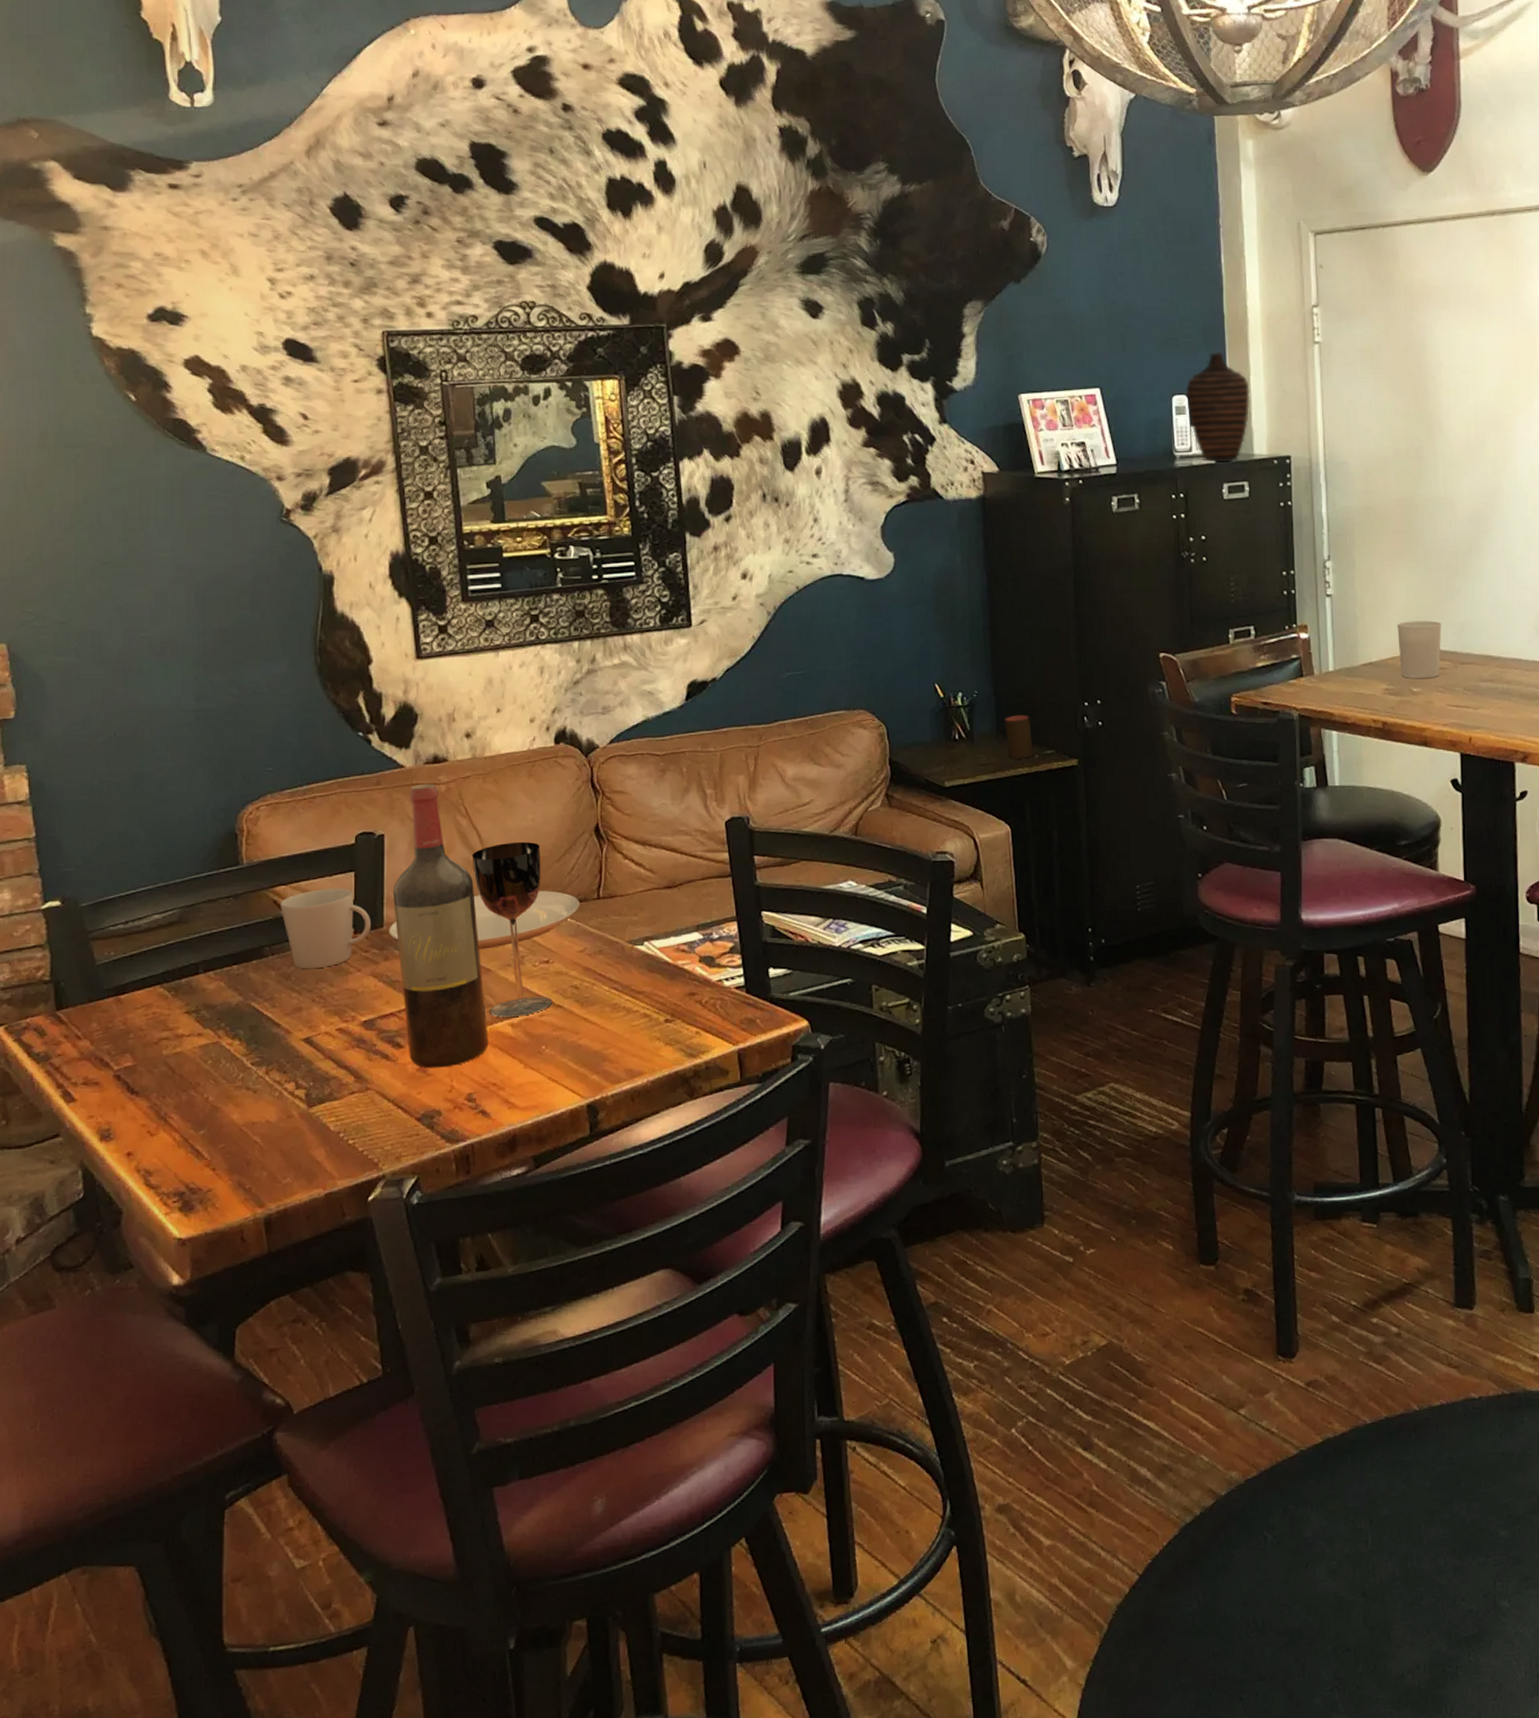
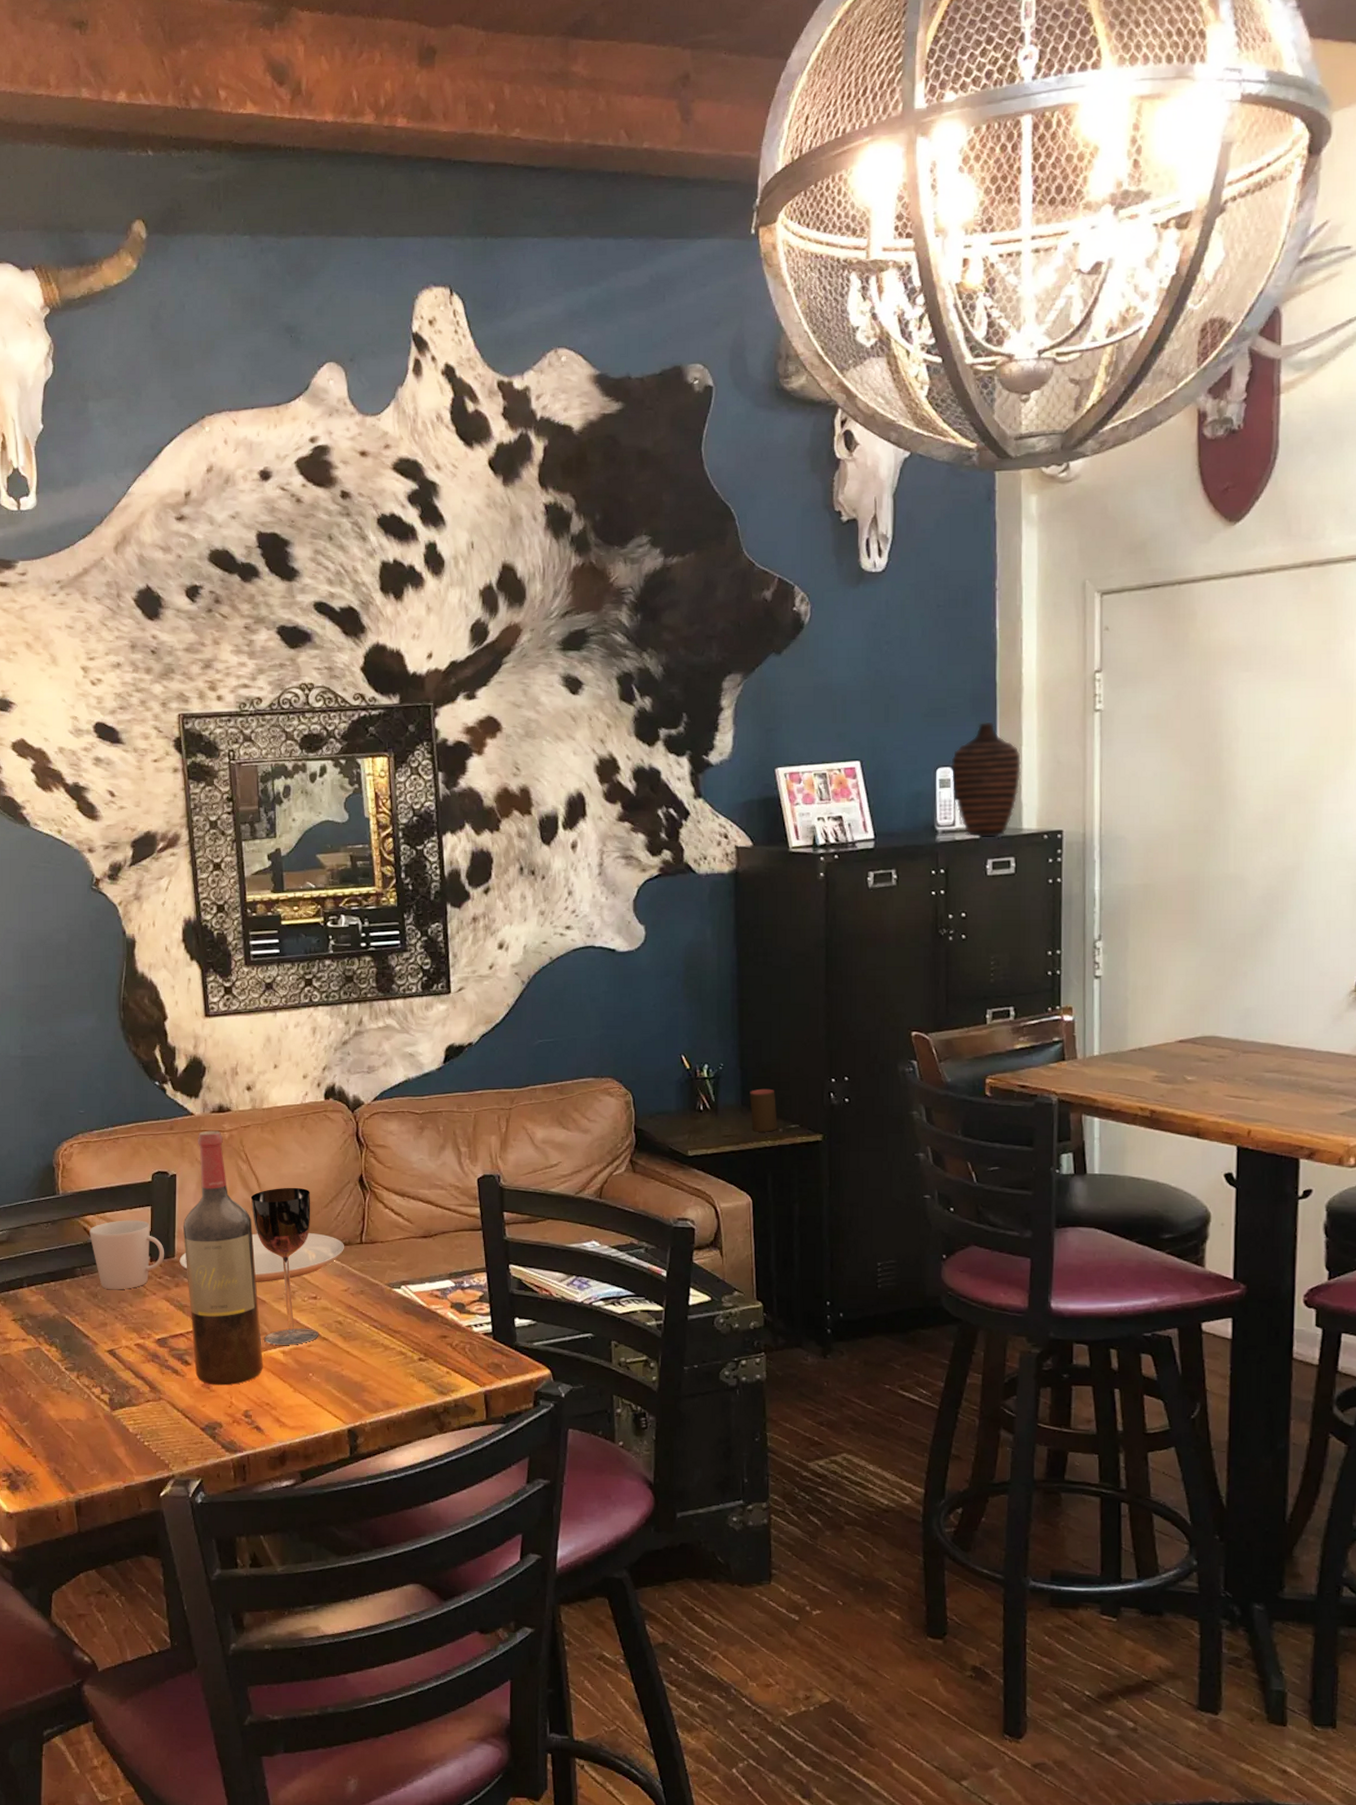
candle holder: present [1397,620,1442,679] -> none [1172,1006,1223,1067]

